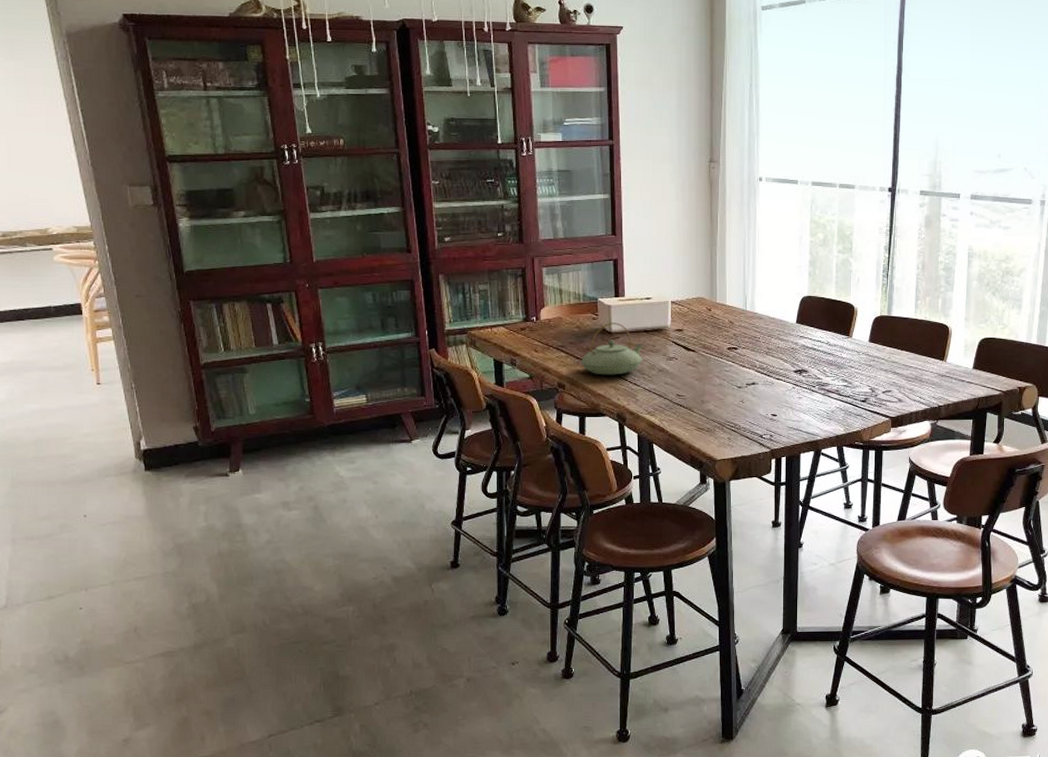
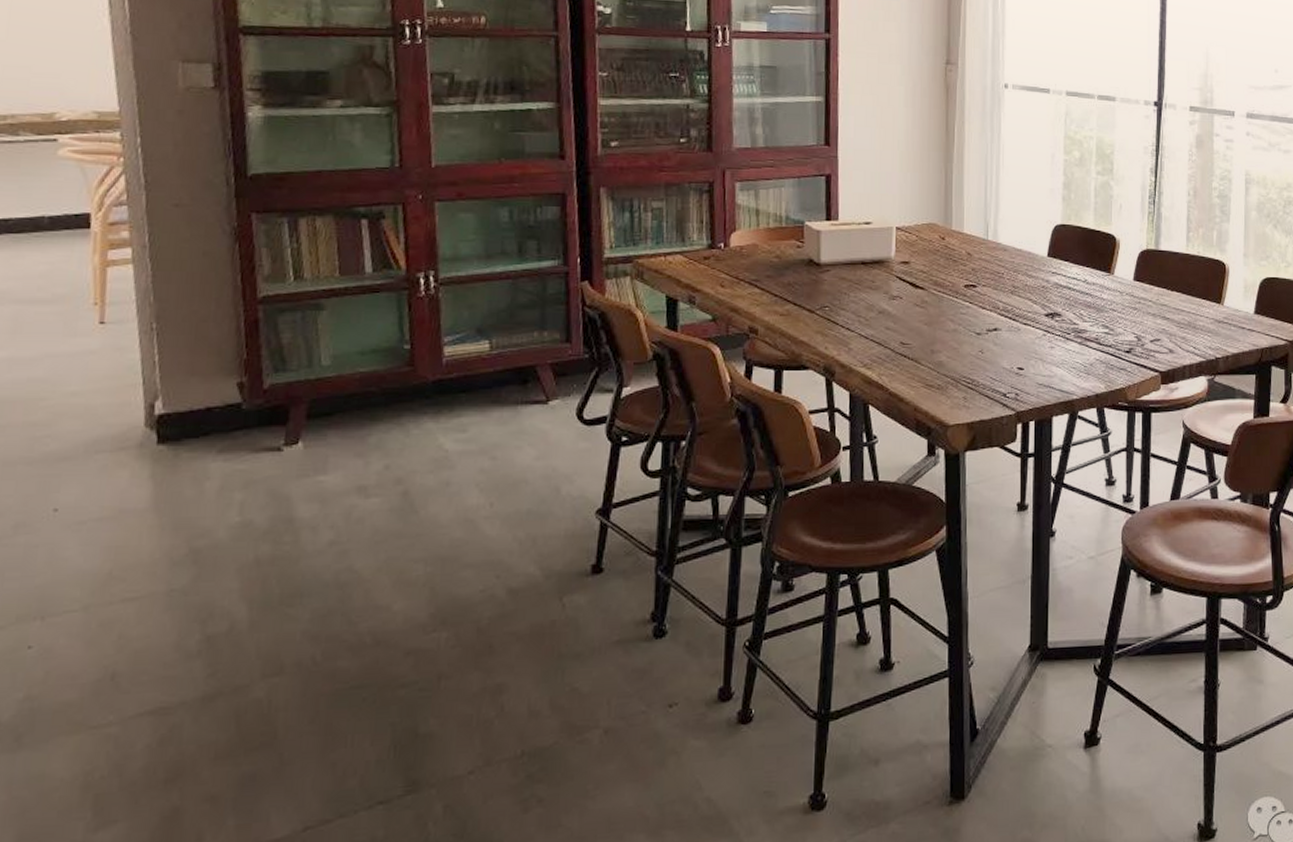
teapot: present [581,322,644,375] -> none [780,251,861,318]

